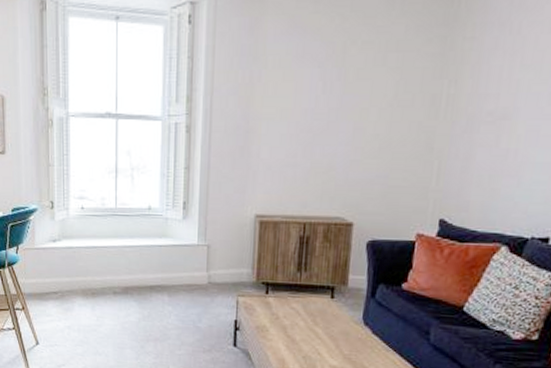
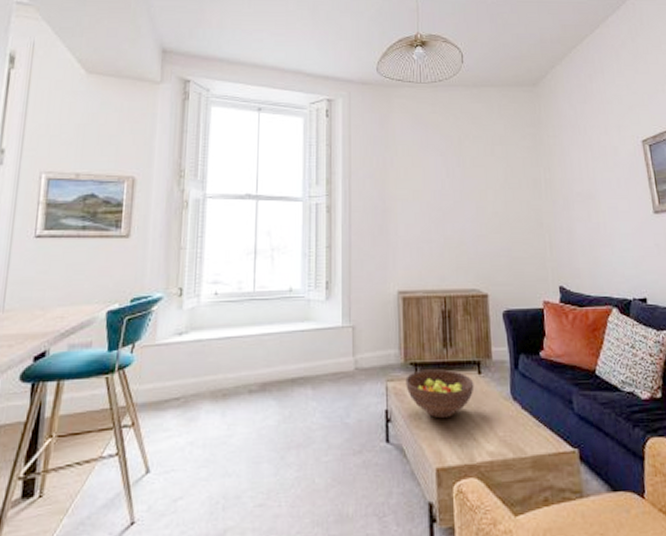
fruit bowl: none [256,289,326,334] -> present [405,369,474,419]

